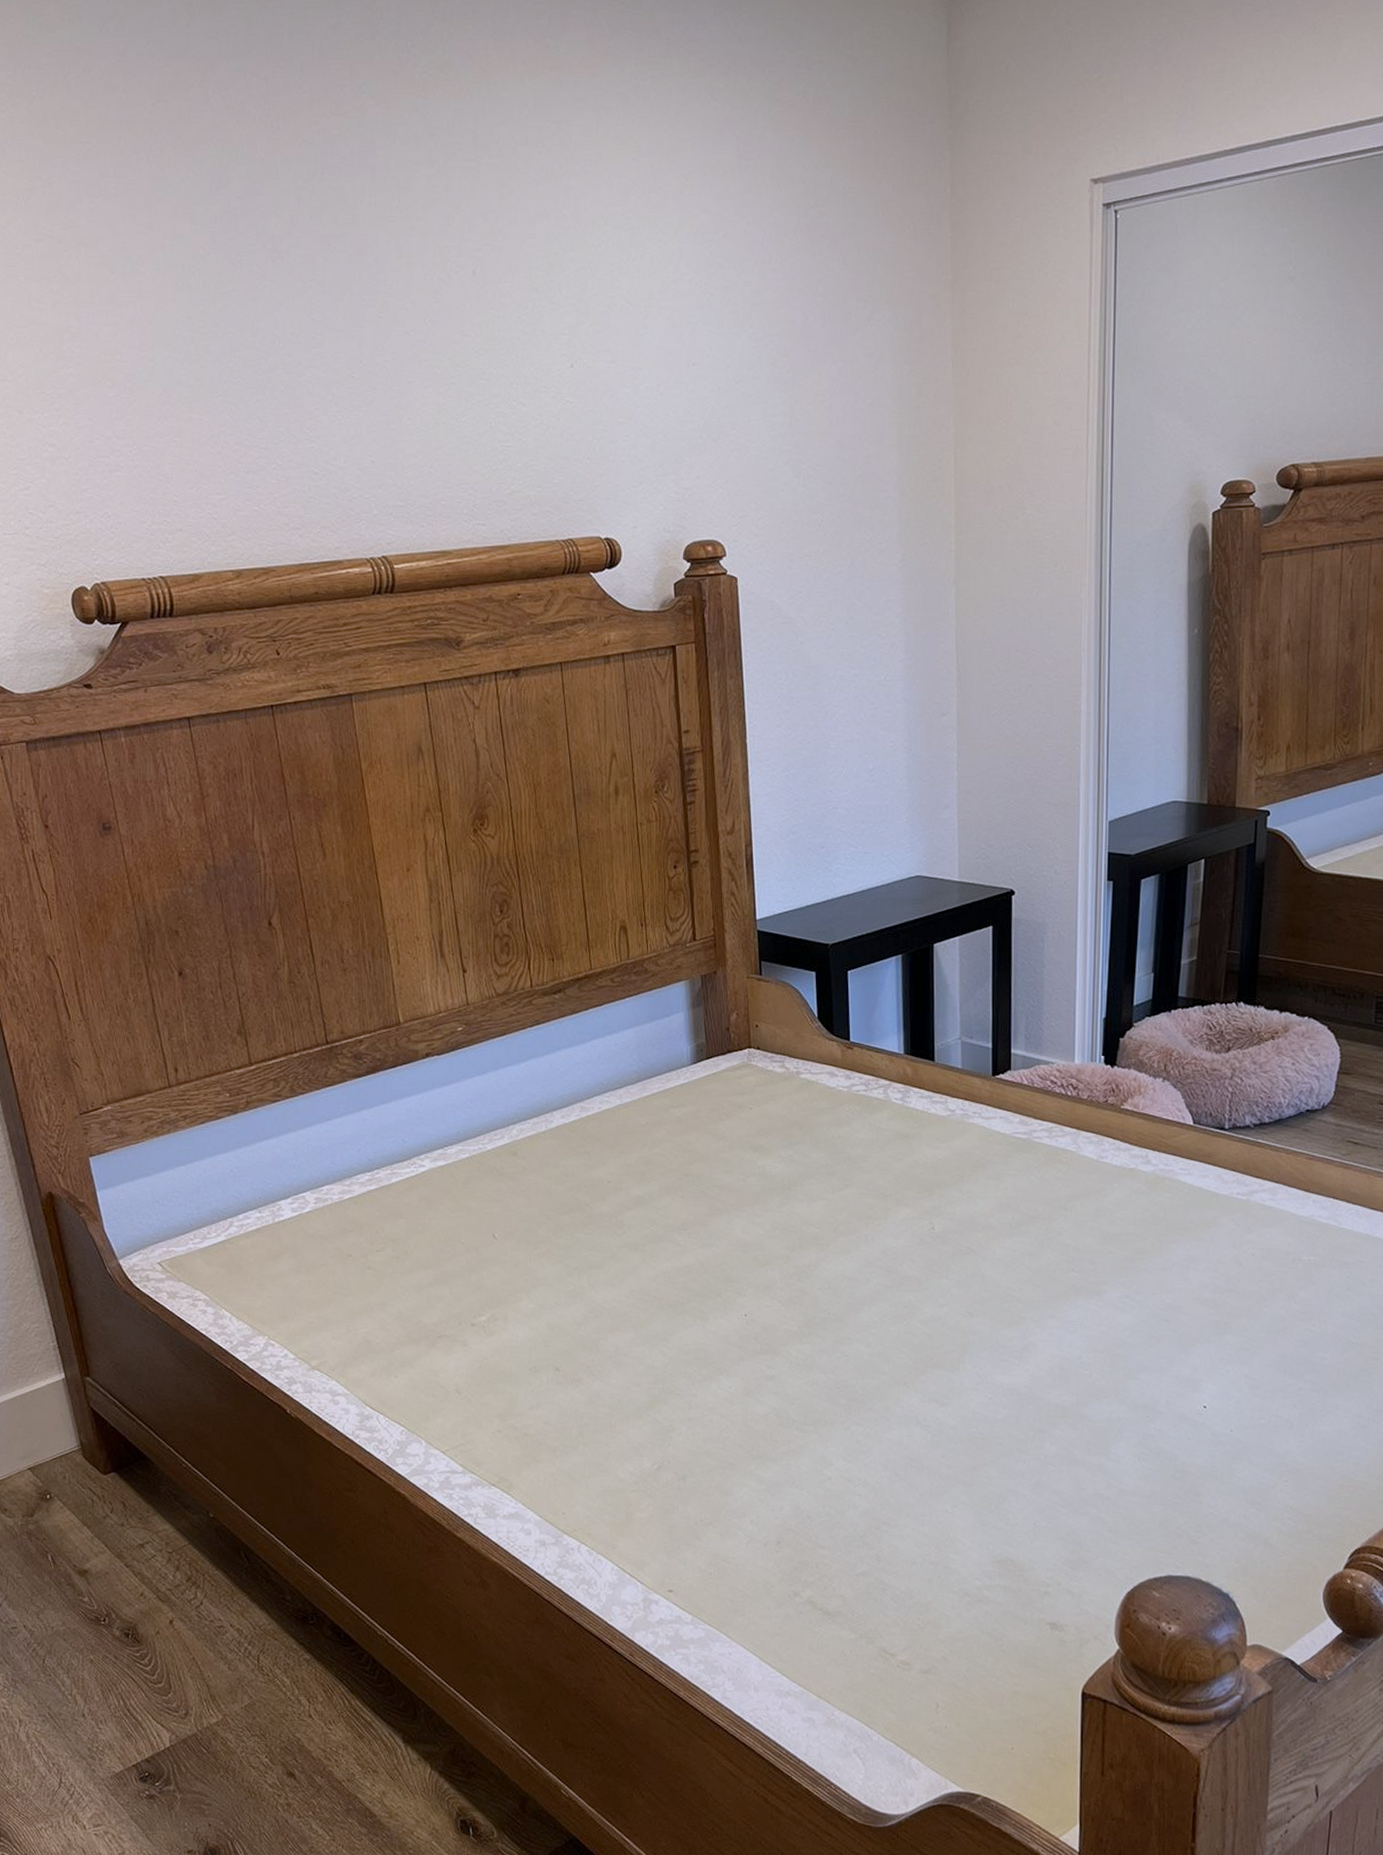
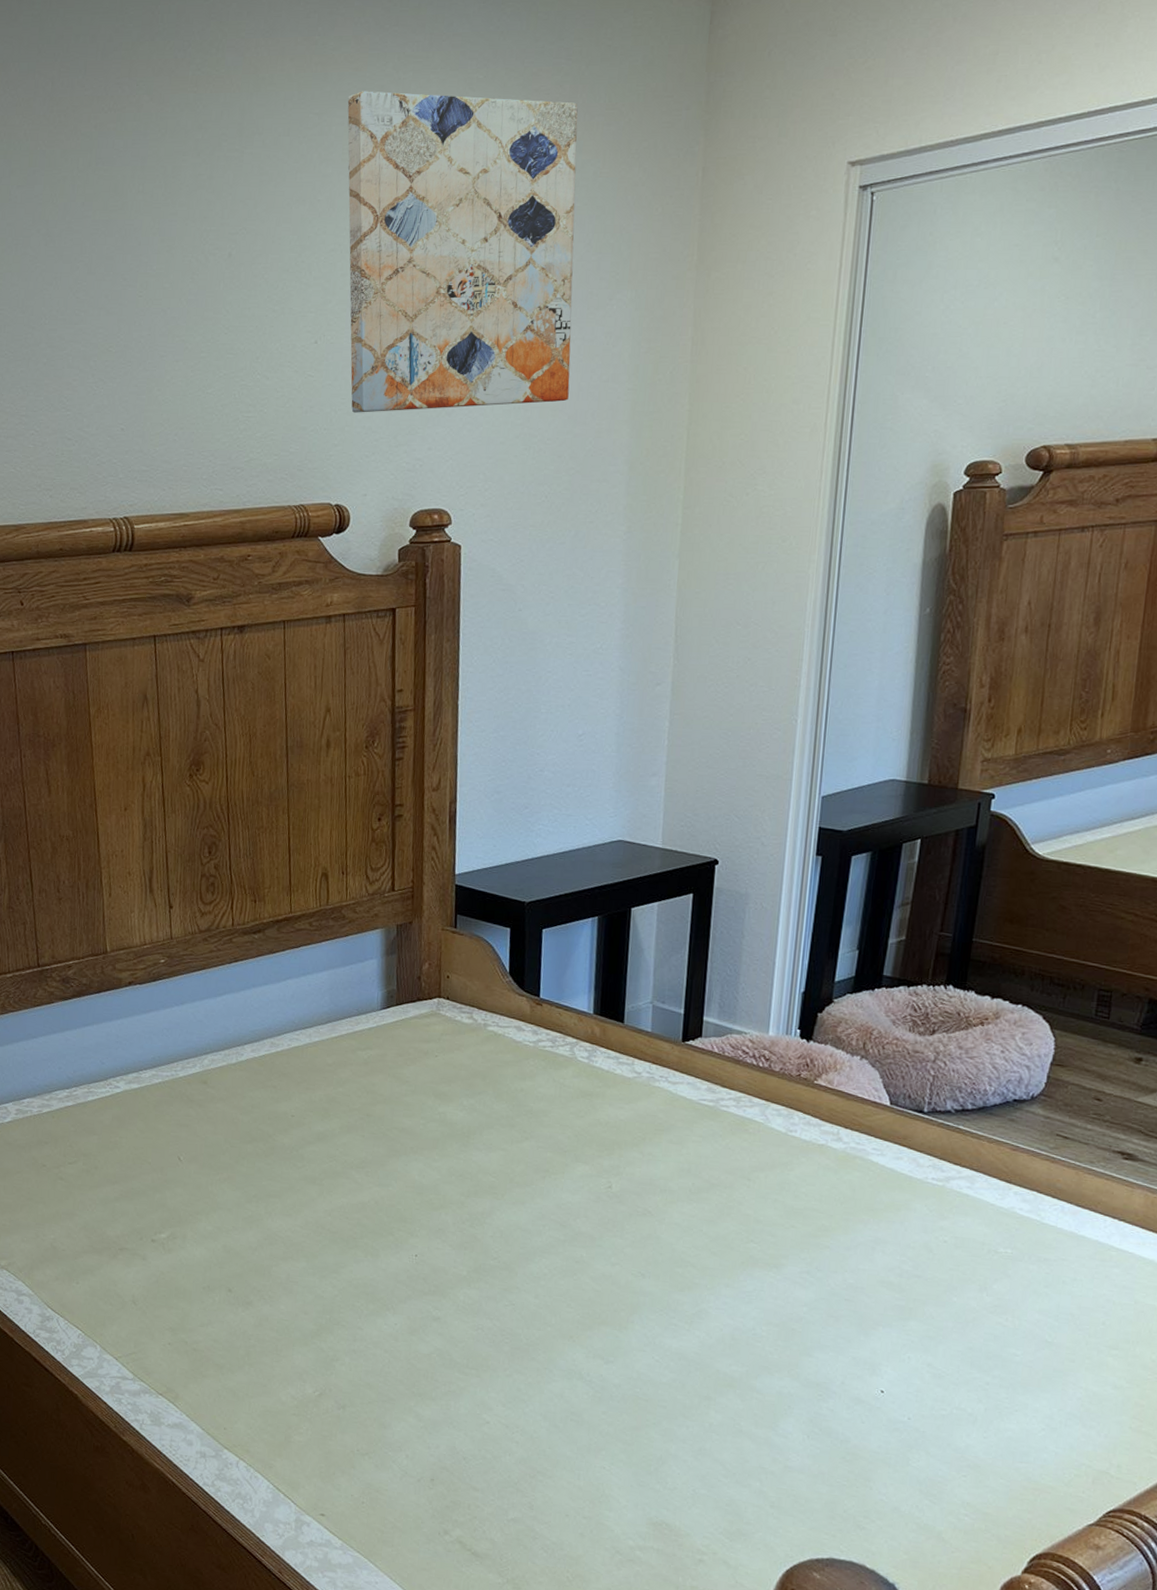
wall art: none [586,98,835,441] -> present [347,91,578,413]

